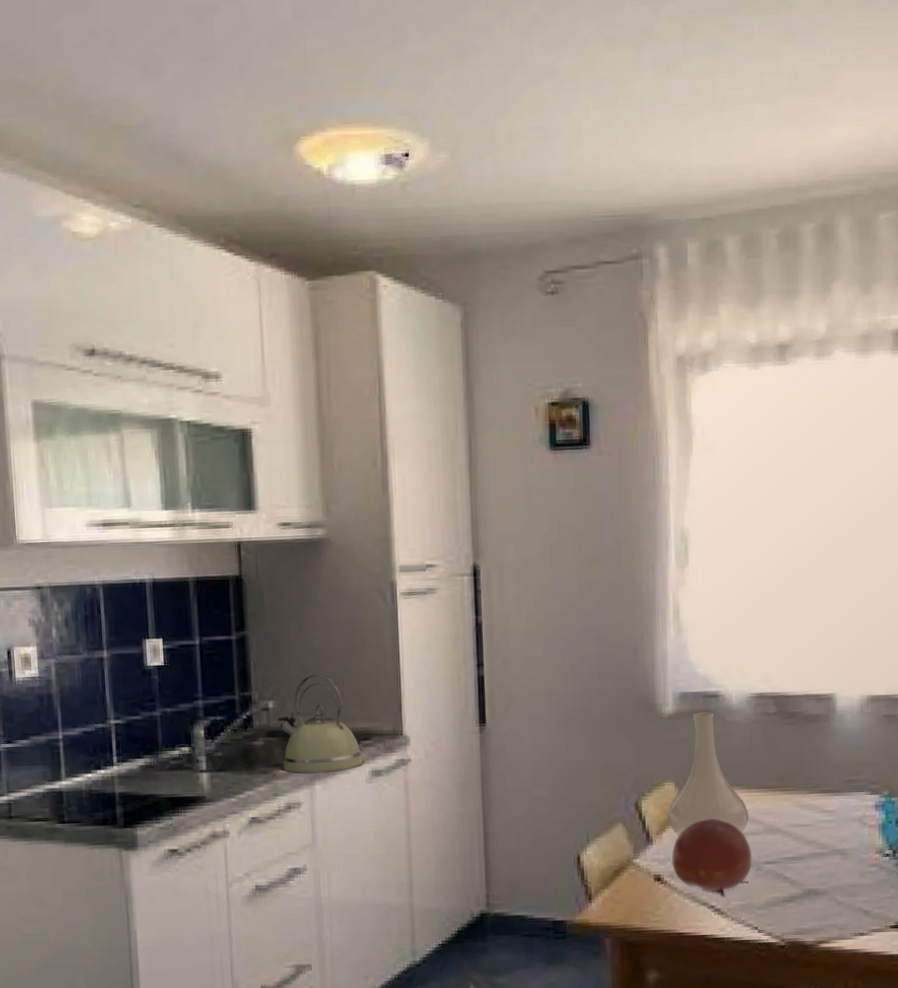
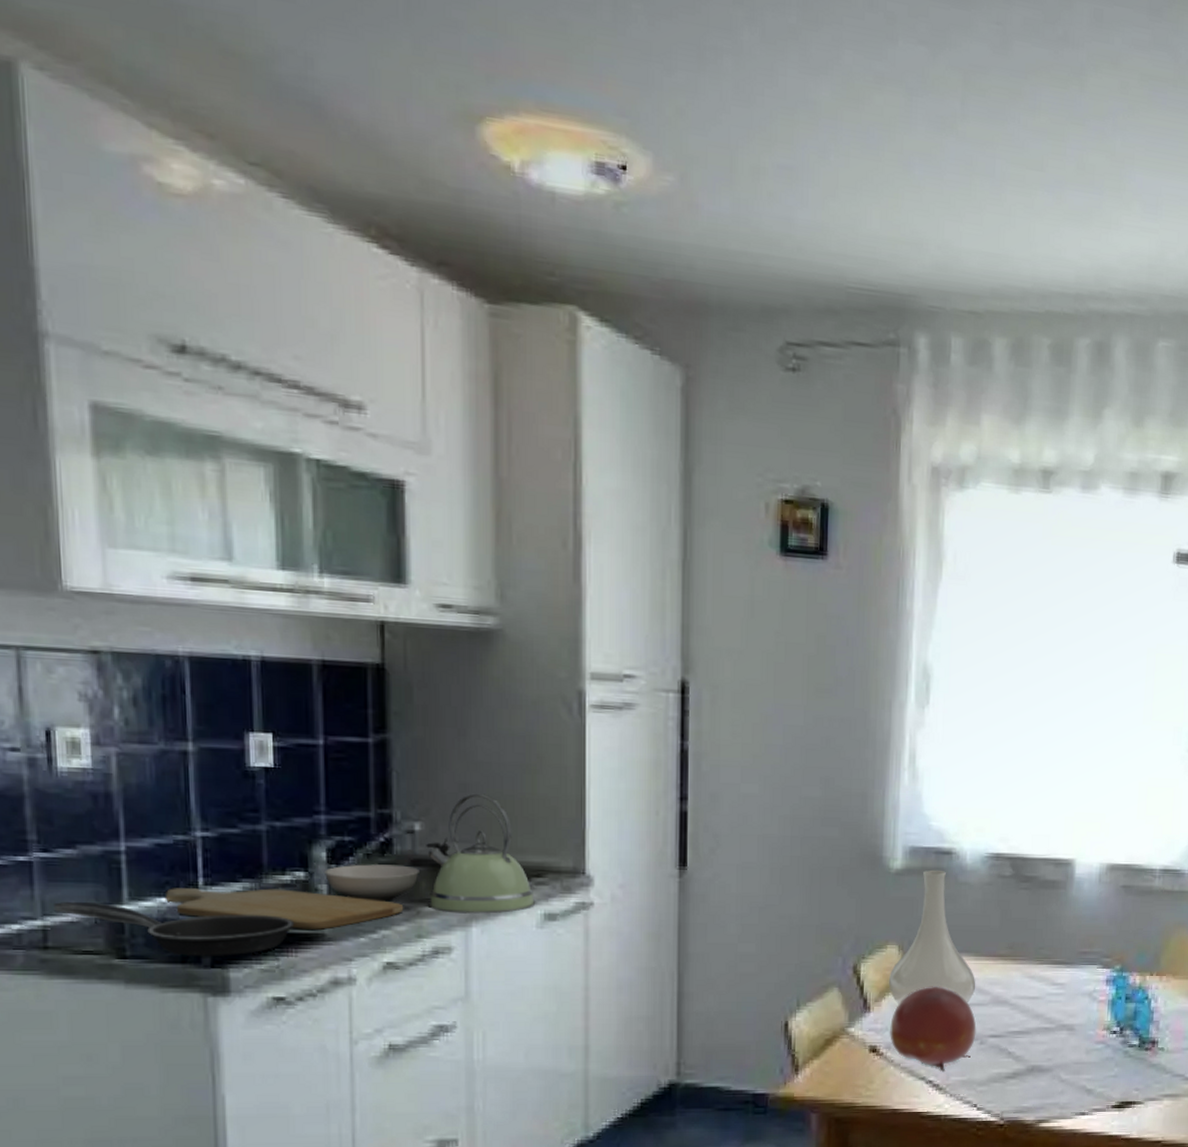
frying pan: none [15,780,183,820] -> present [54,901,295,957]
chopping board: none [91,762,263,794] -> present [166,888,404,930]
bowl: none [203,737,274,768] -> present [324,864,419,902]

